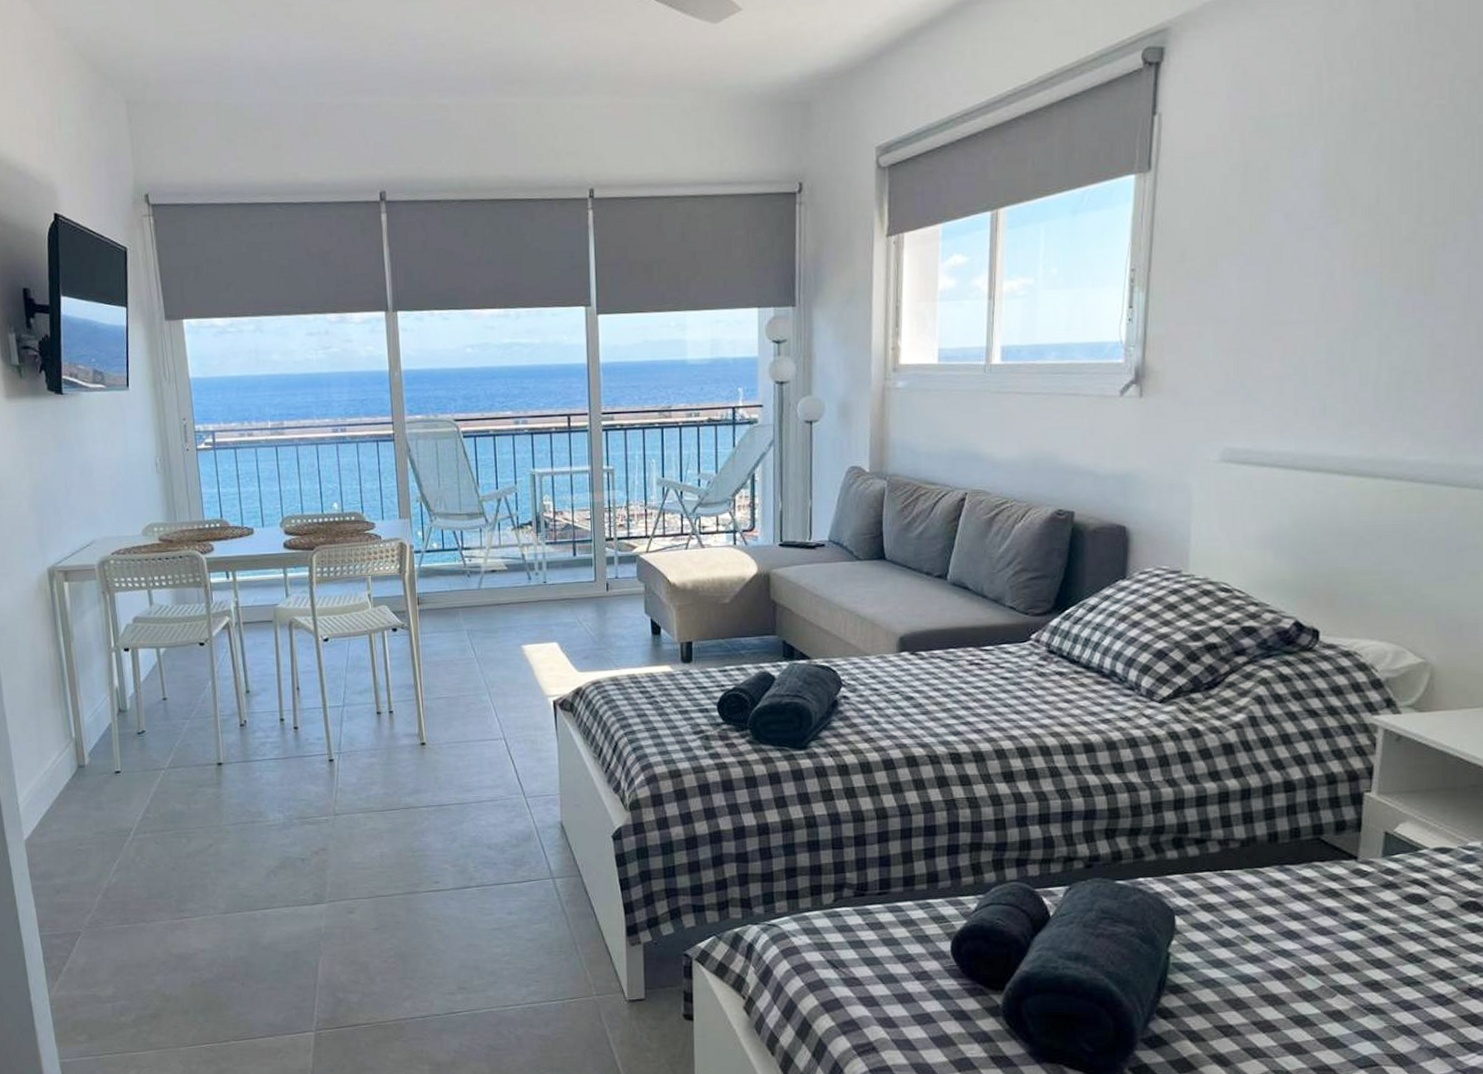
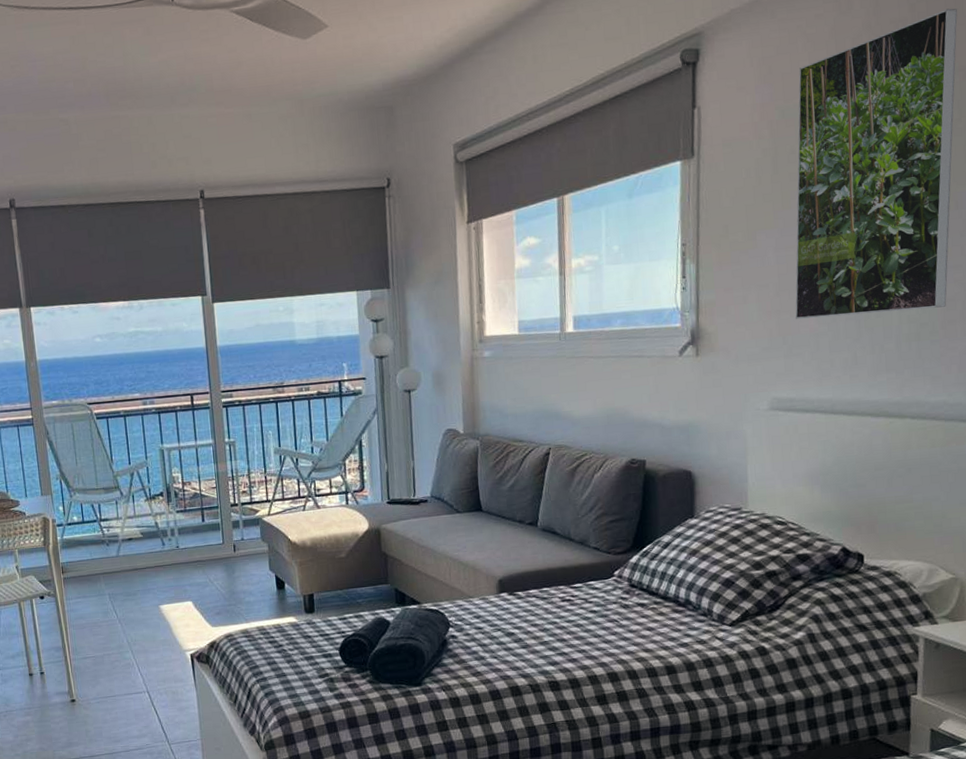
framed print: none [1257,8,1470,360] -> present [795,8,958,319]

